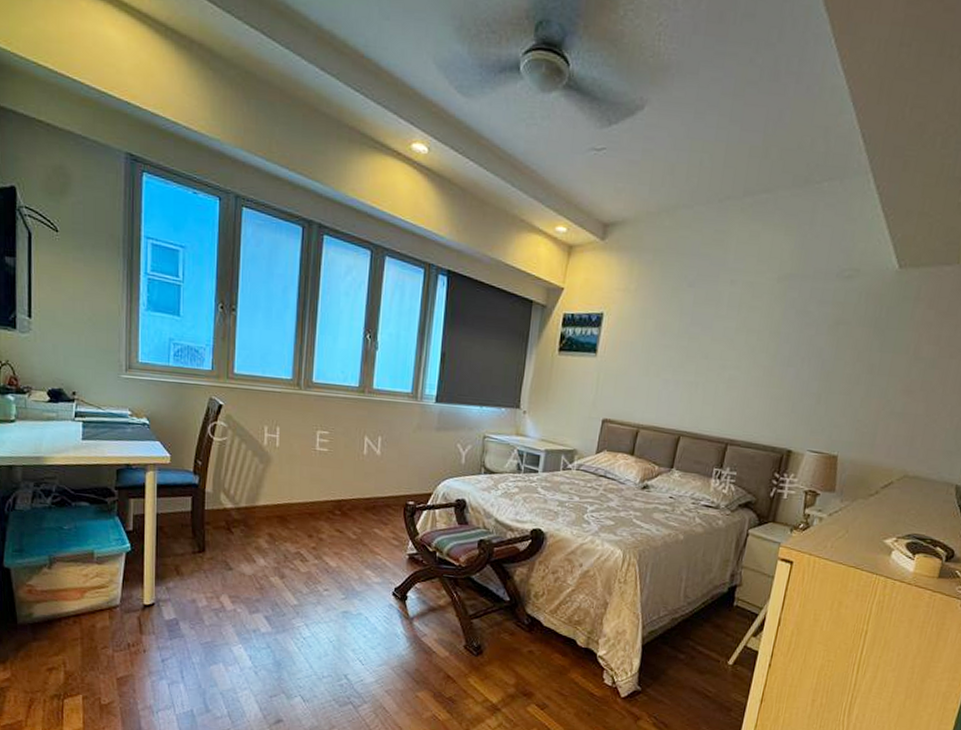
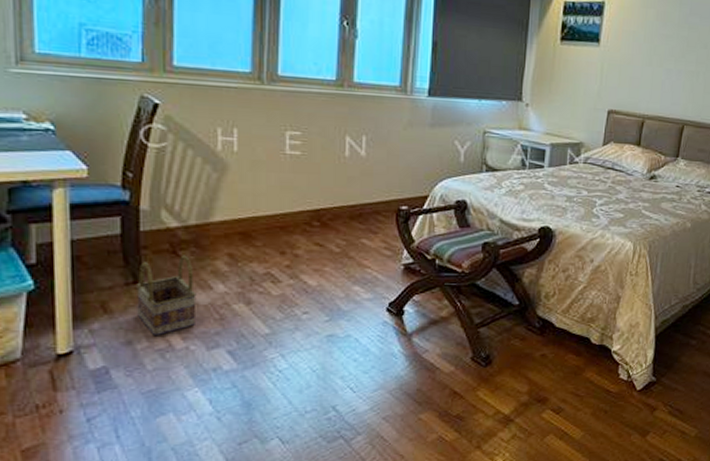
basket: none [200,532,244,598] -> present [137,255,197,336]

